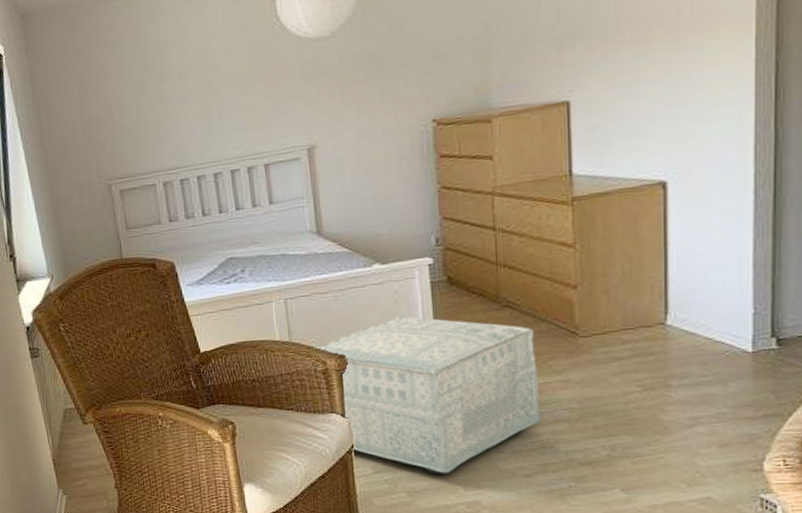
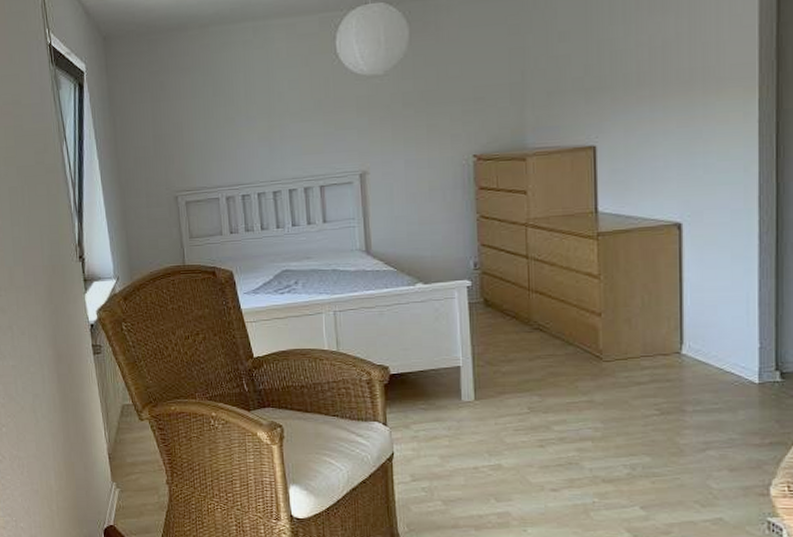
ottoman: present [313,316,540,475] -> none [359,333,567,485]

